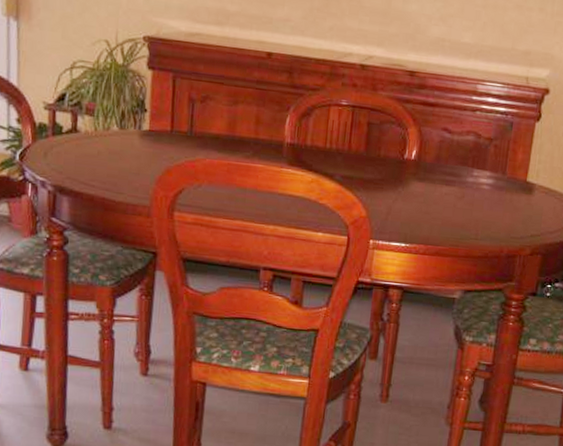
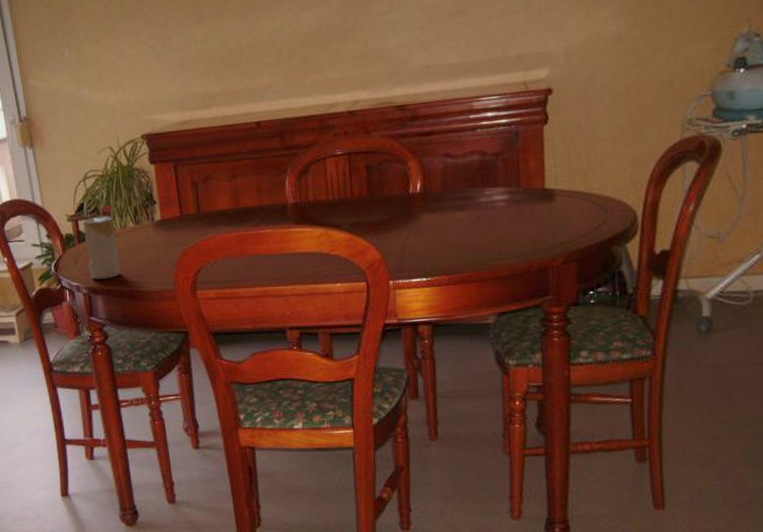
candle: none [59,111,96,181] -> present [83,216,121,280]

